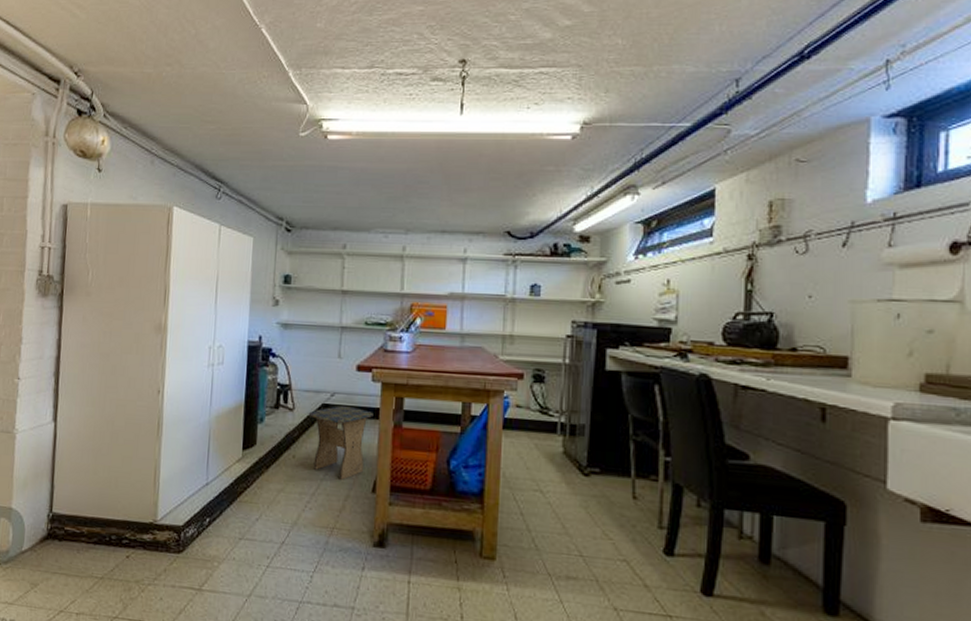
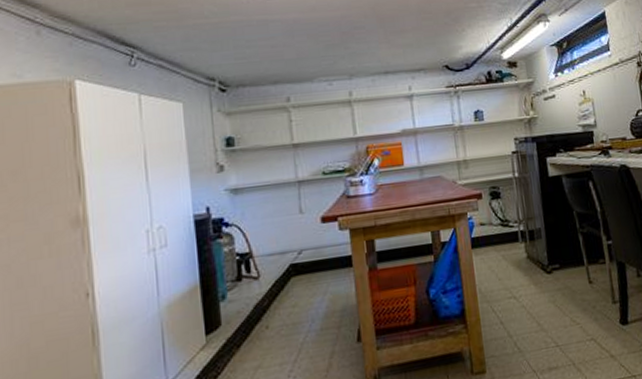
stool: present [308,405,373,481] -> none [276,260,346,340]

